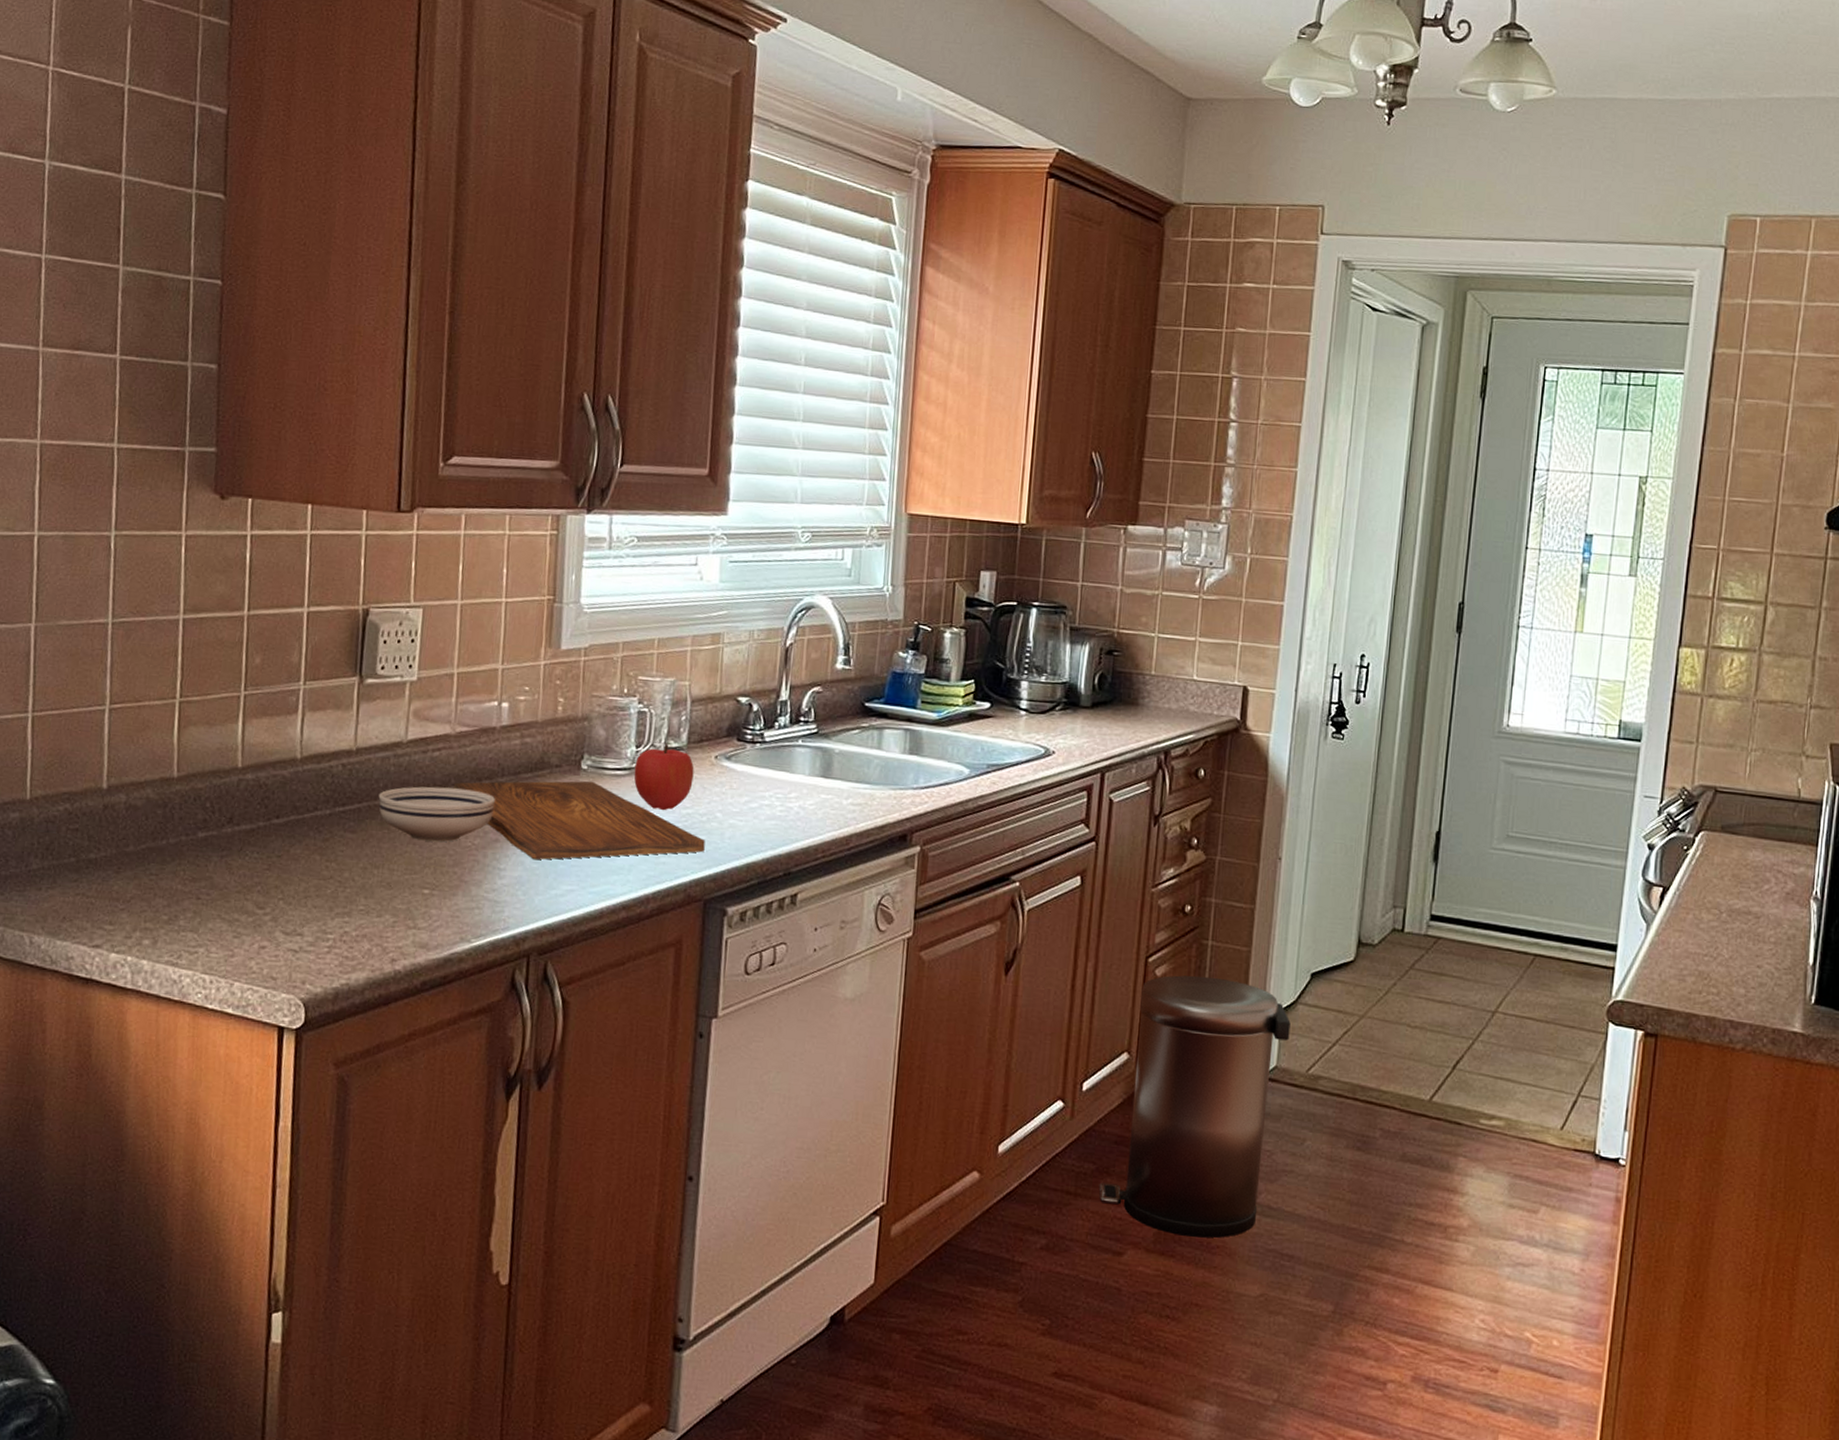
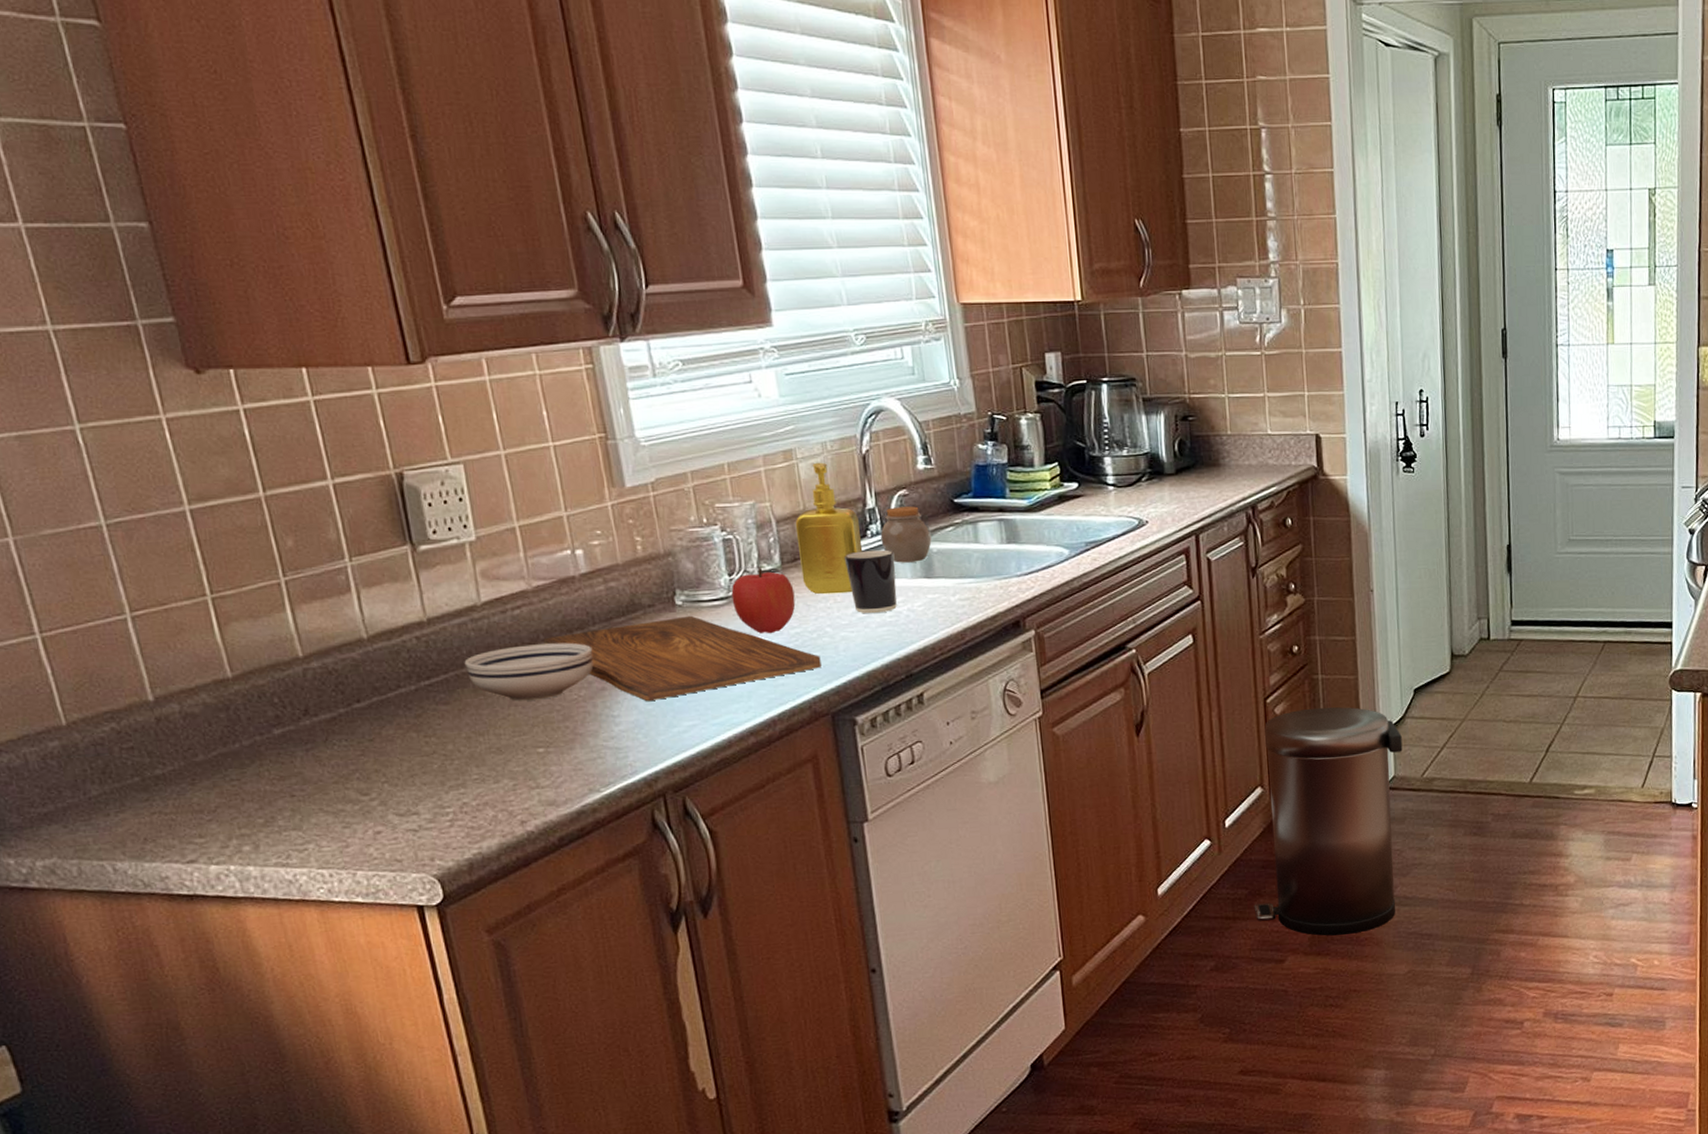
soap dispenser: none [704,649,770,782] -> present [795,462,863,595]
mug: none [747,741,797,806] -> present [843,549,897,614]
jar: none [786,702,837,760] -> present [880,506,932,563]

